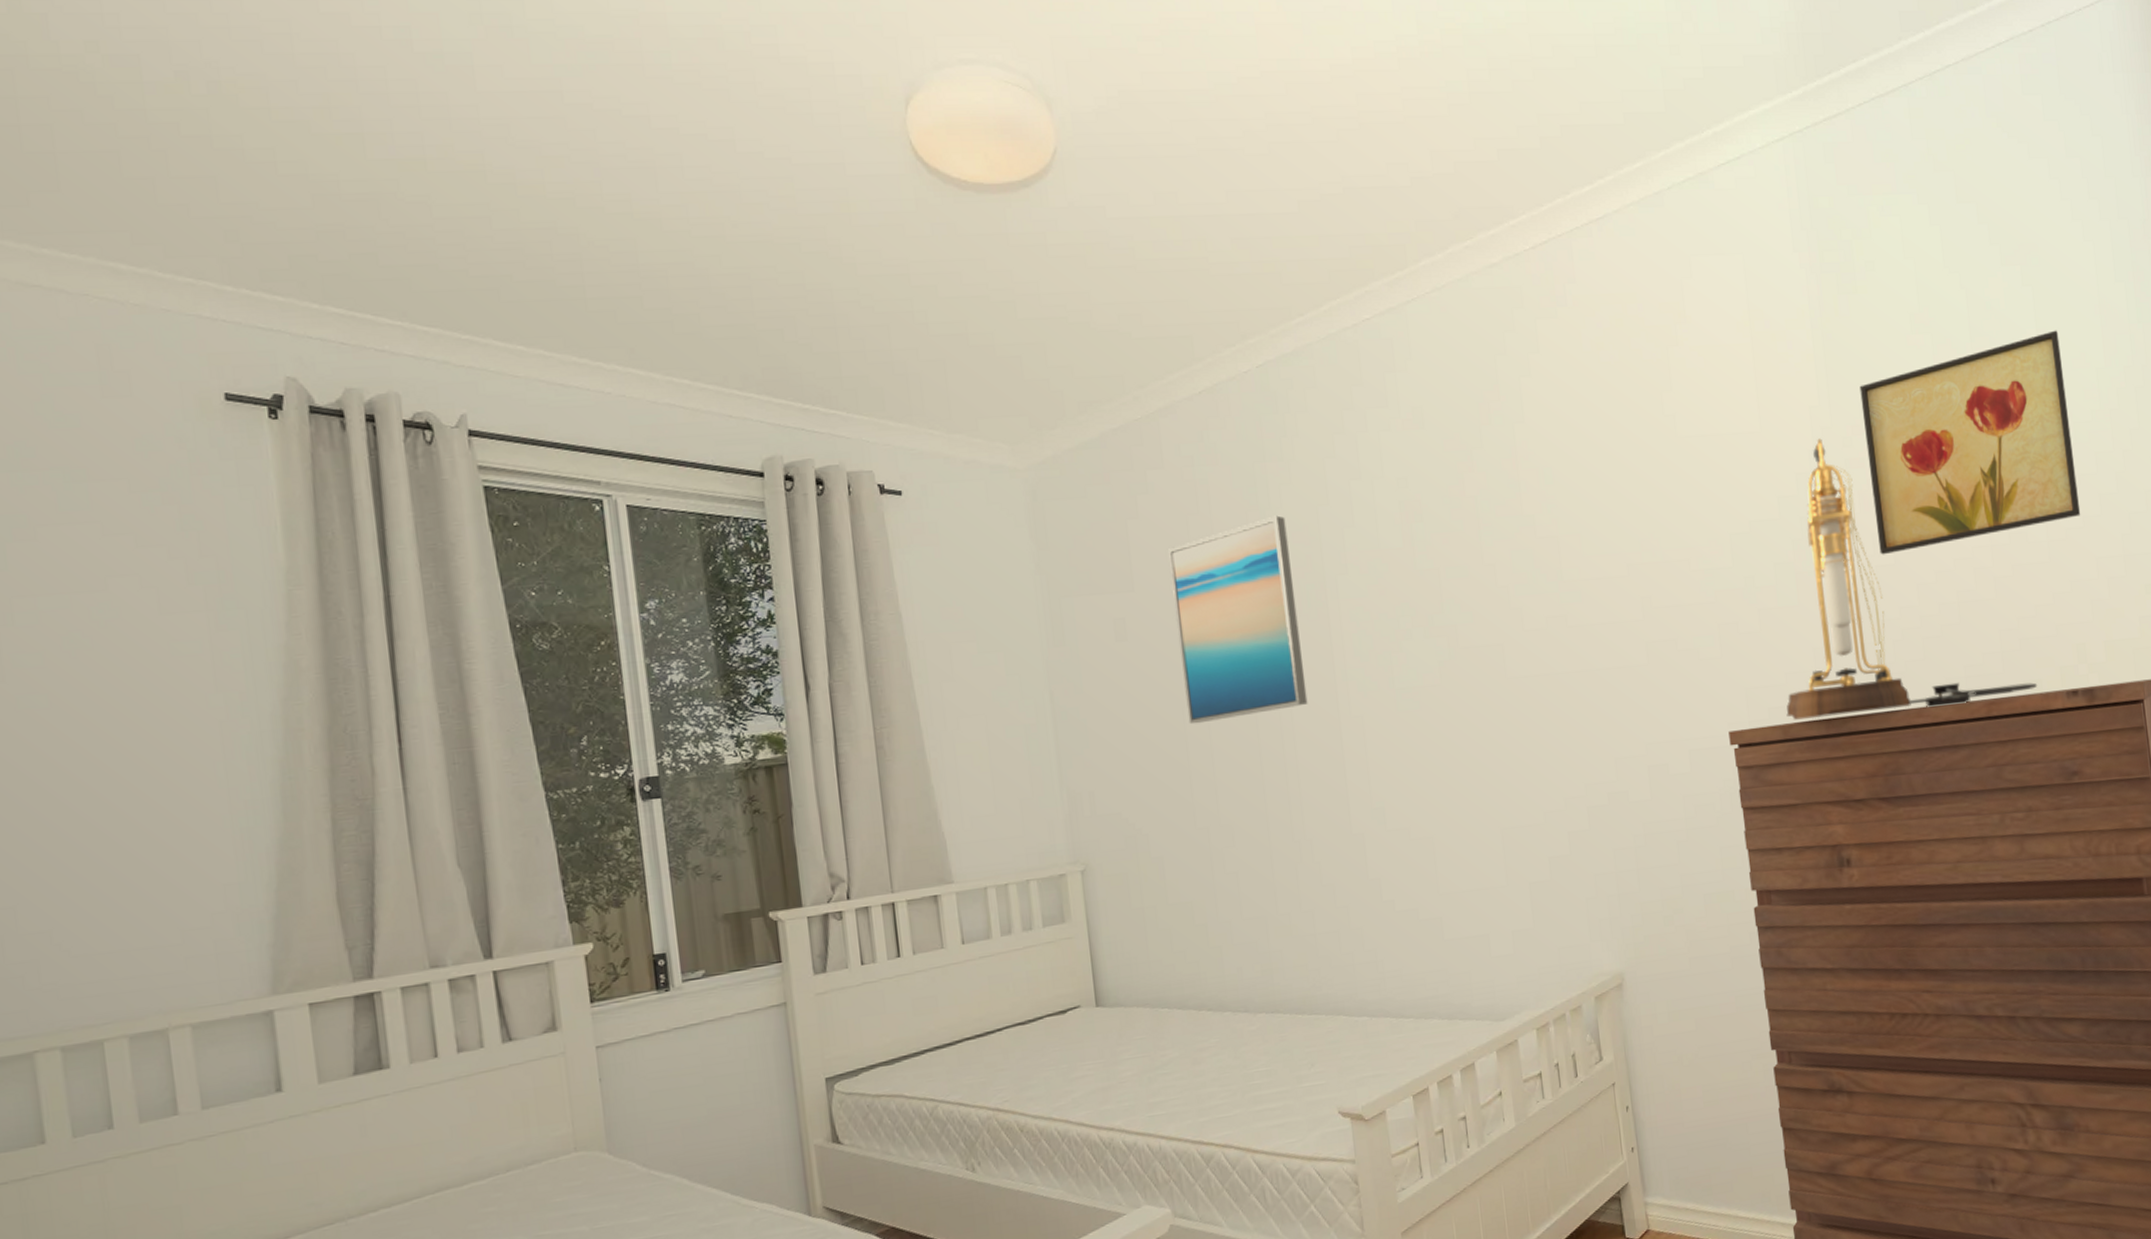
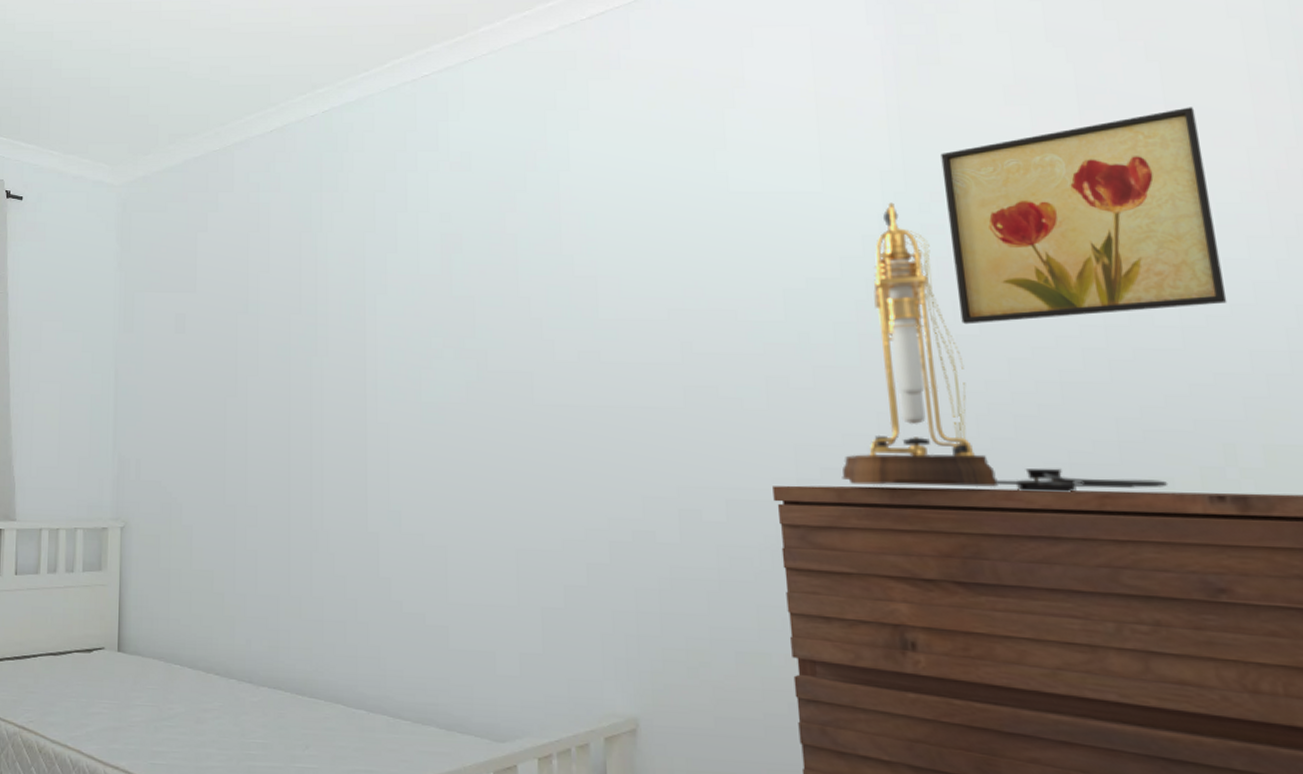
wall art: present [1168,515,1308,725] -> none [228,238,338,412]

